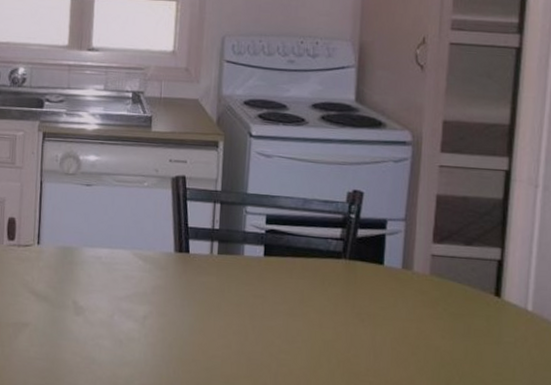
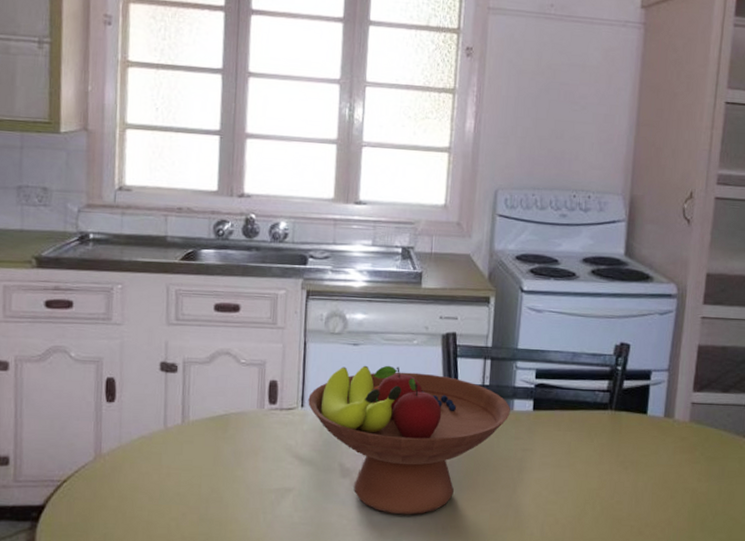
fruit bowl: none [44,205,241,357] -> present [308,365,510,515]

